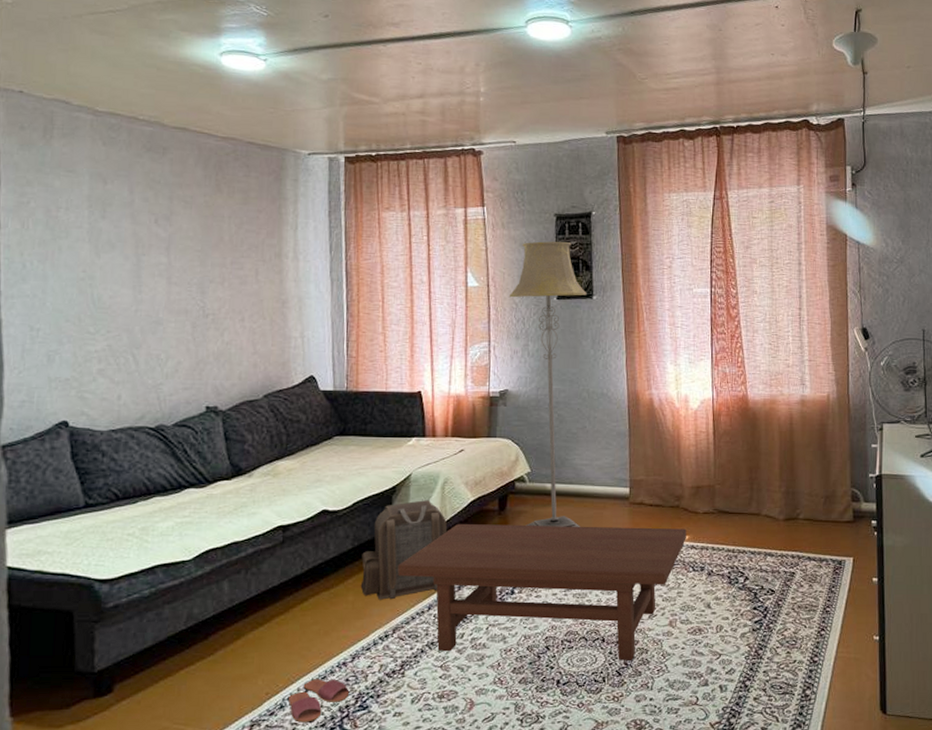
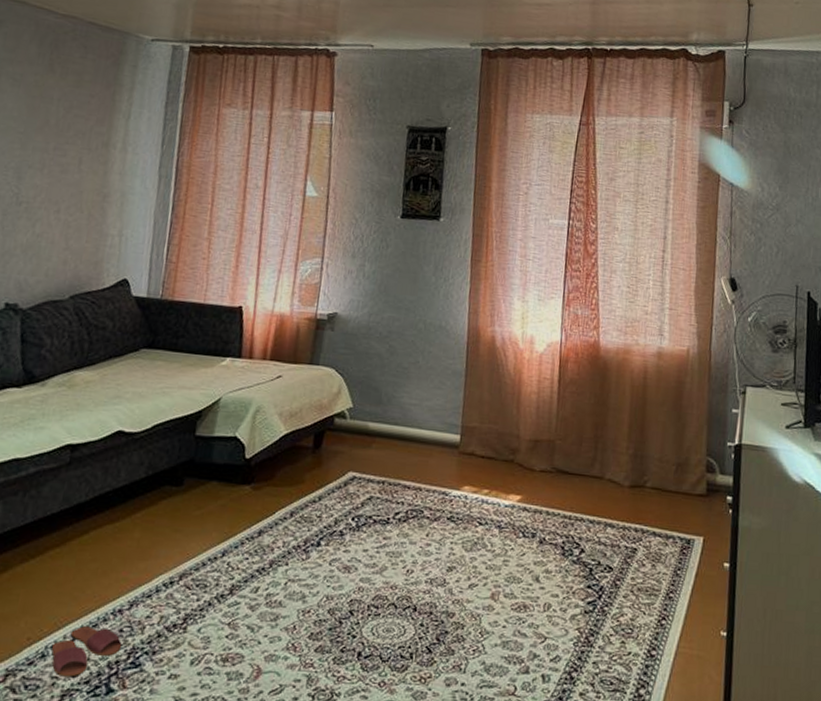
backpack: present [360,500,447,600] -> none [149,429,254,541]
coffee table: present [398,523,687,661] -> none [192,459,520,636]
floor lamp: present [509,241,587,527] -> none [341,153,434,475]

